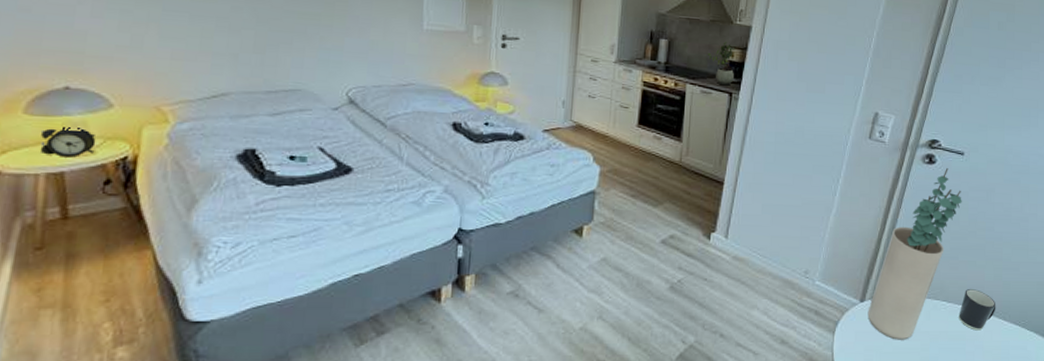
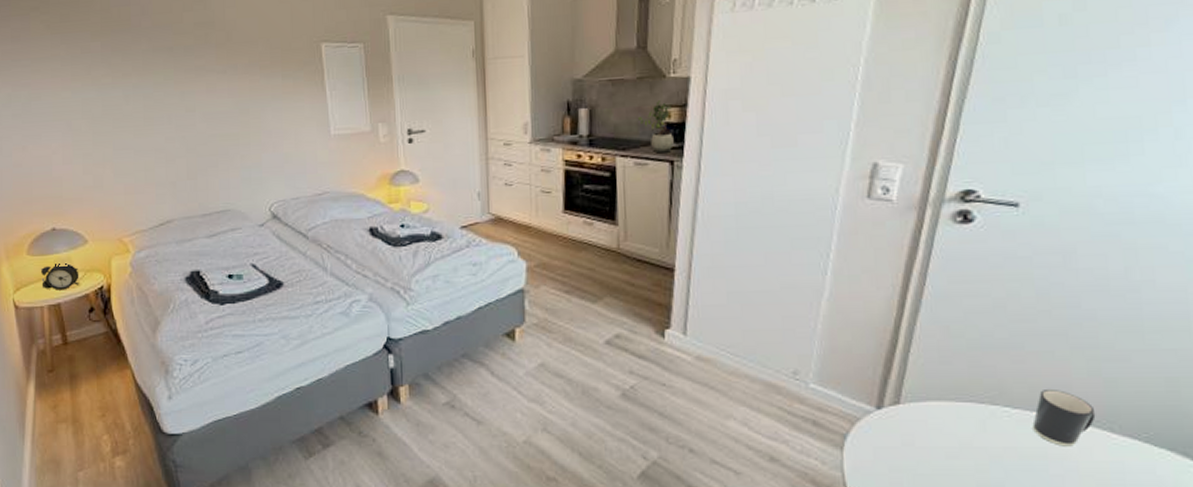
vase: present [867,168,962,340] -> none [889,227,1023,458]

